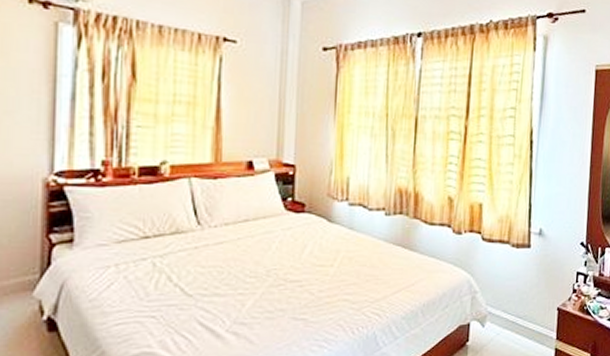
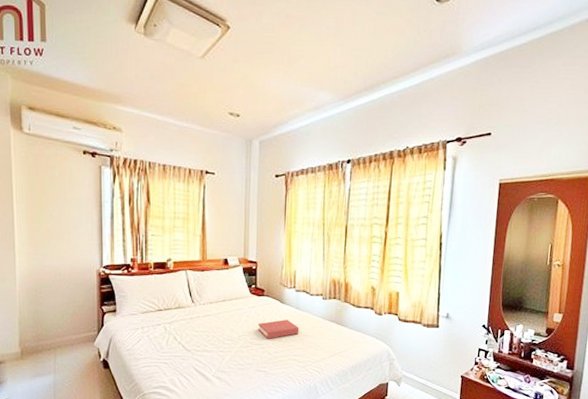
hardback book: none [295,245,354,273] -> present [258,320,299,339]

